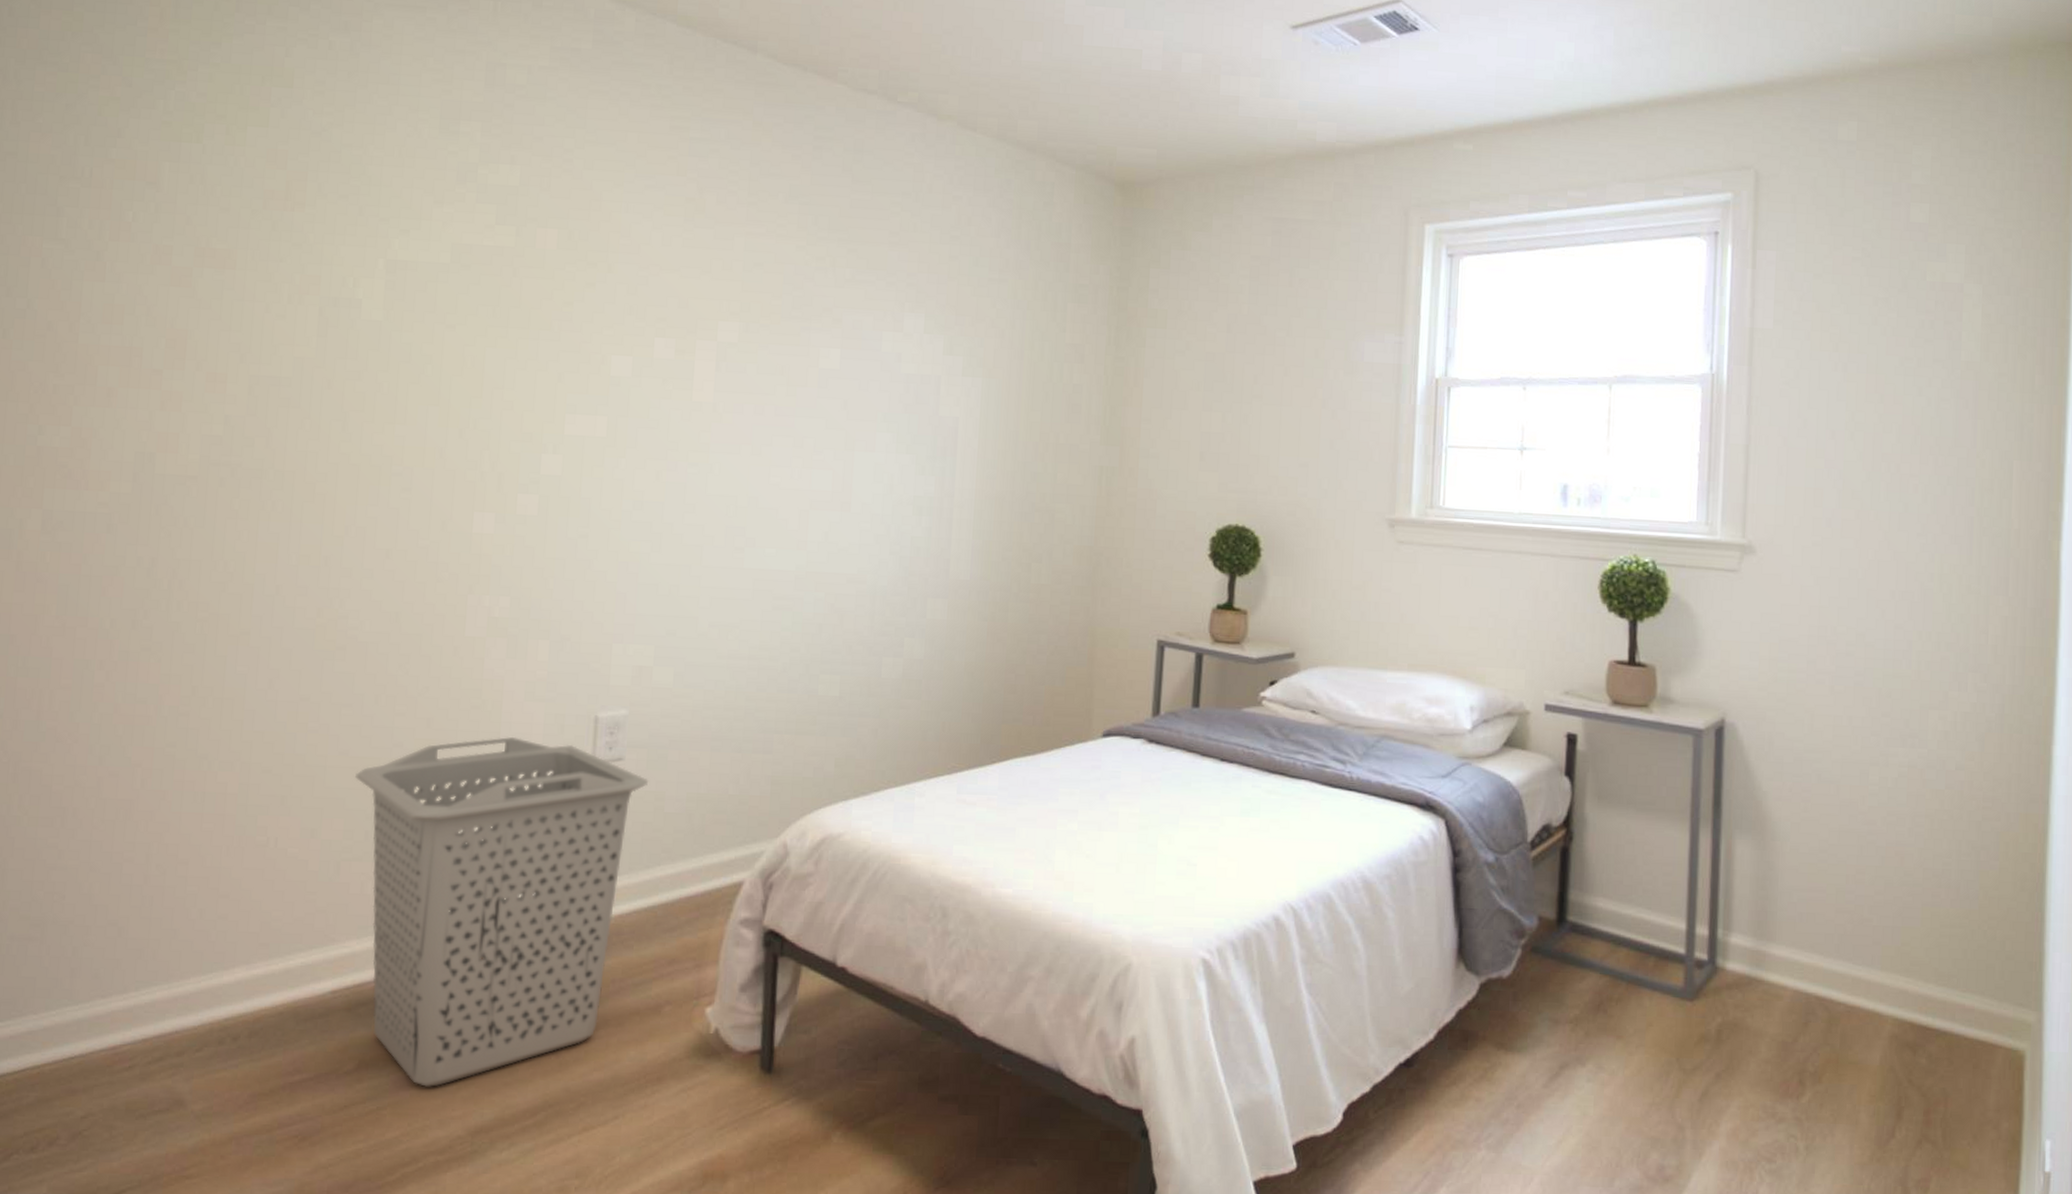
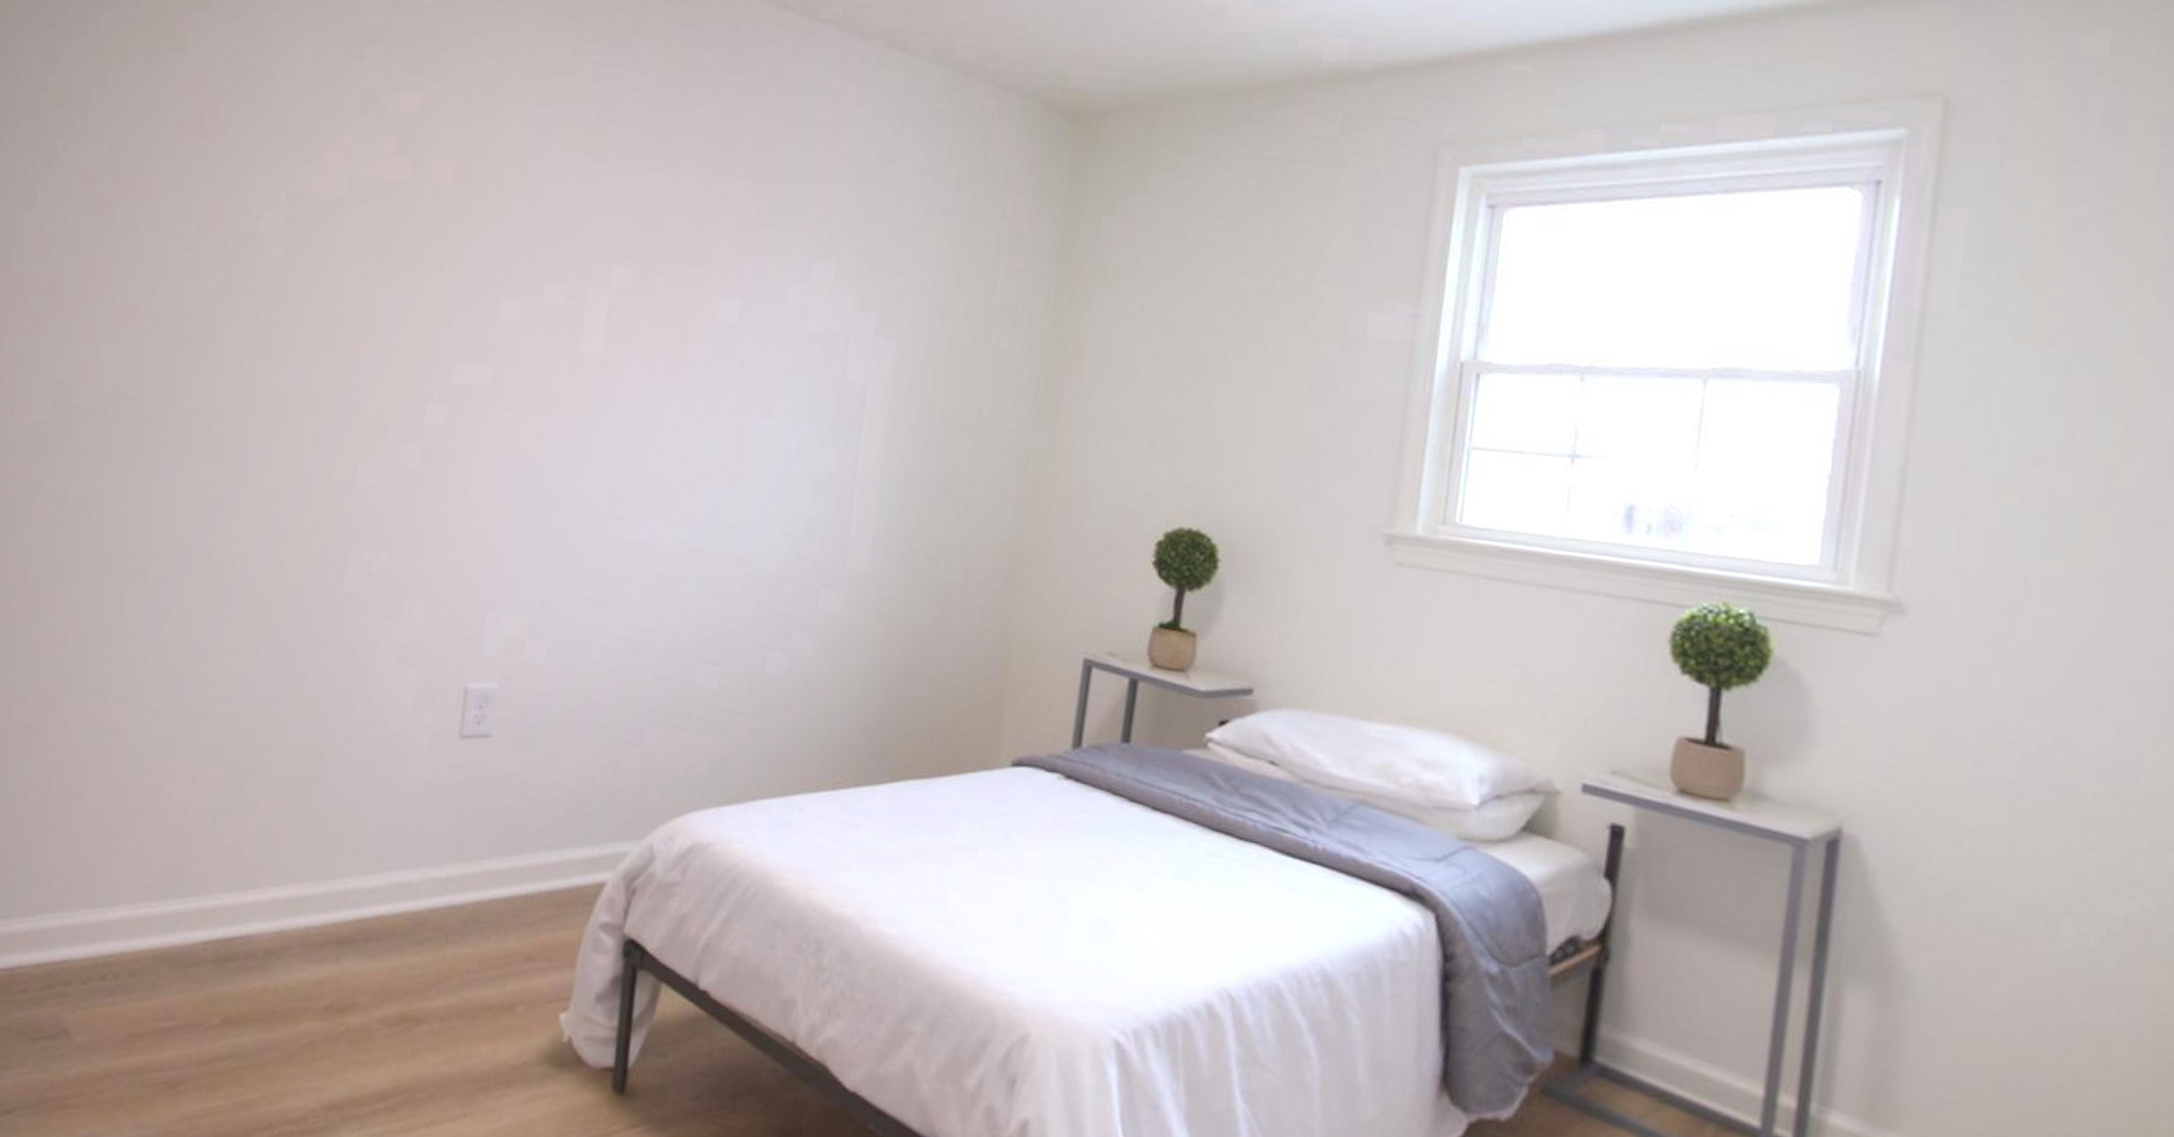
laundry basket: present [355,737,648,1087] -> none [234,700,514,1055]

